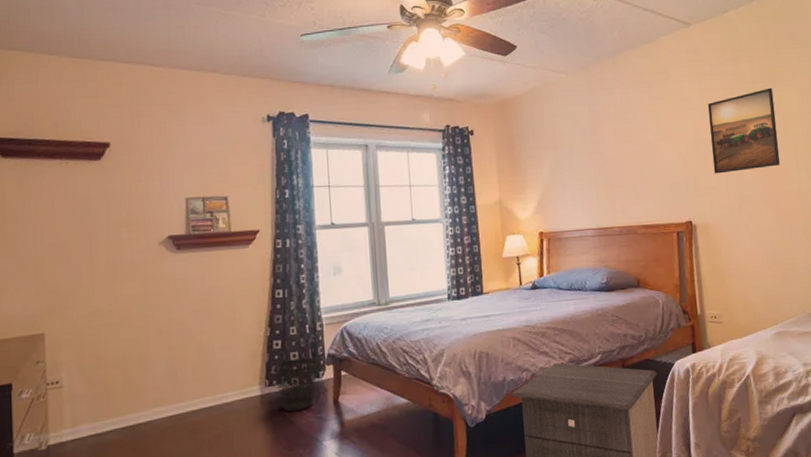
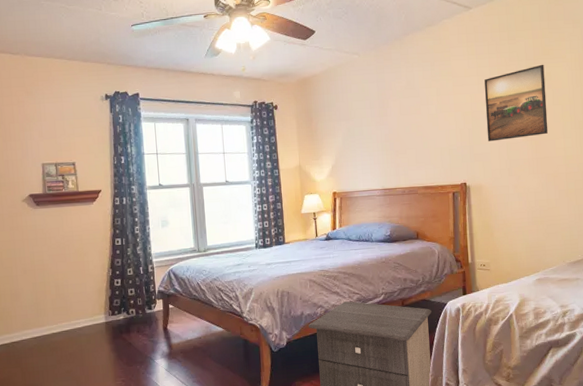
wastebasket: present [274,358,318,412] -> none [115,293,150,336]

